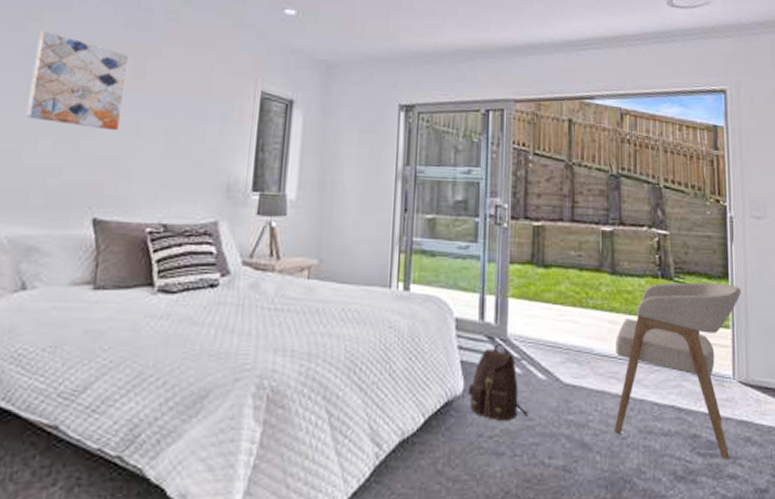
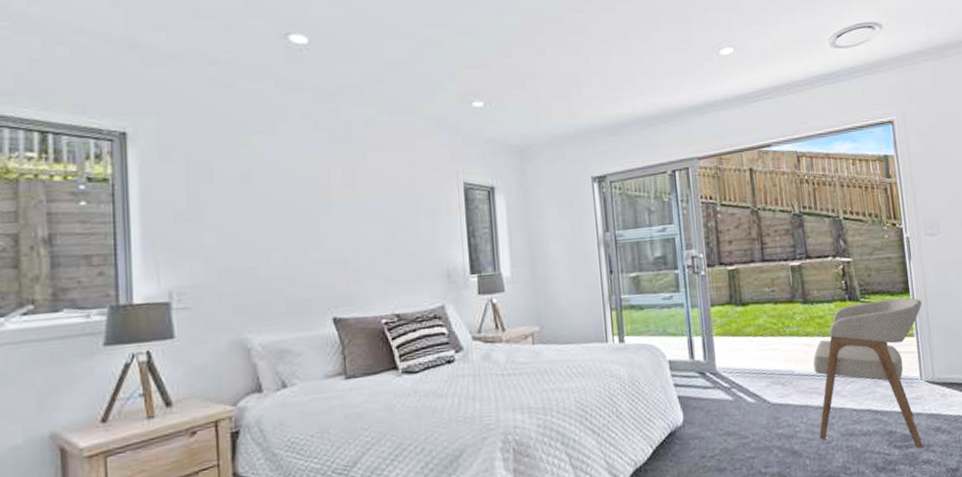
wall art: present [25,30,128,131] -> none [251,154,340,238]
backpack: present [467,343,530,422] -> none [687,377,744,443]

